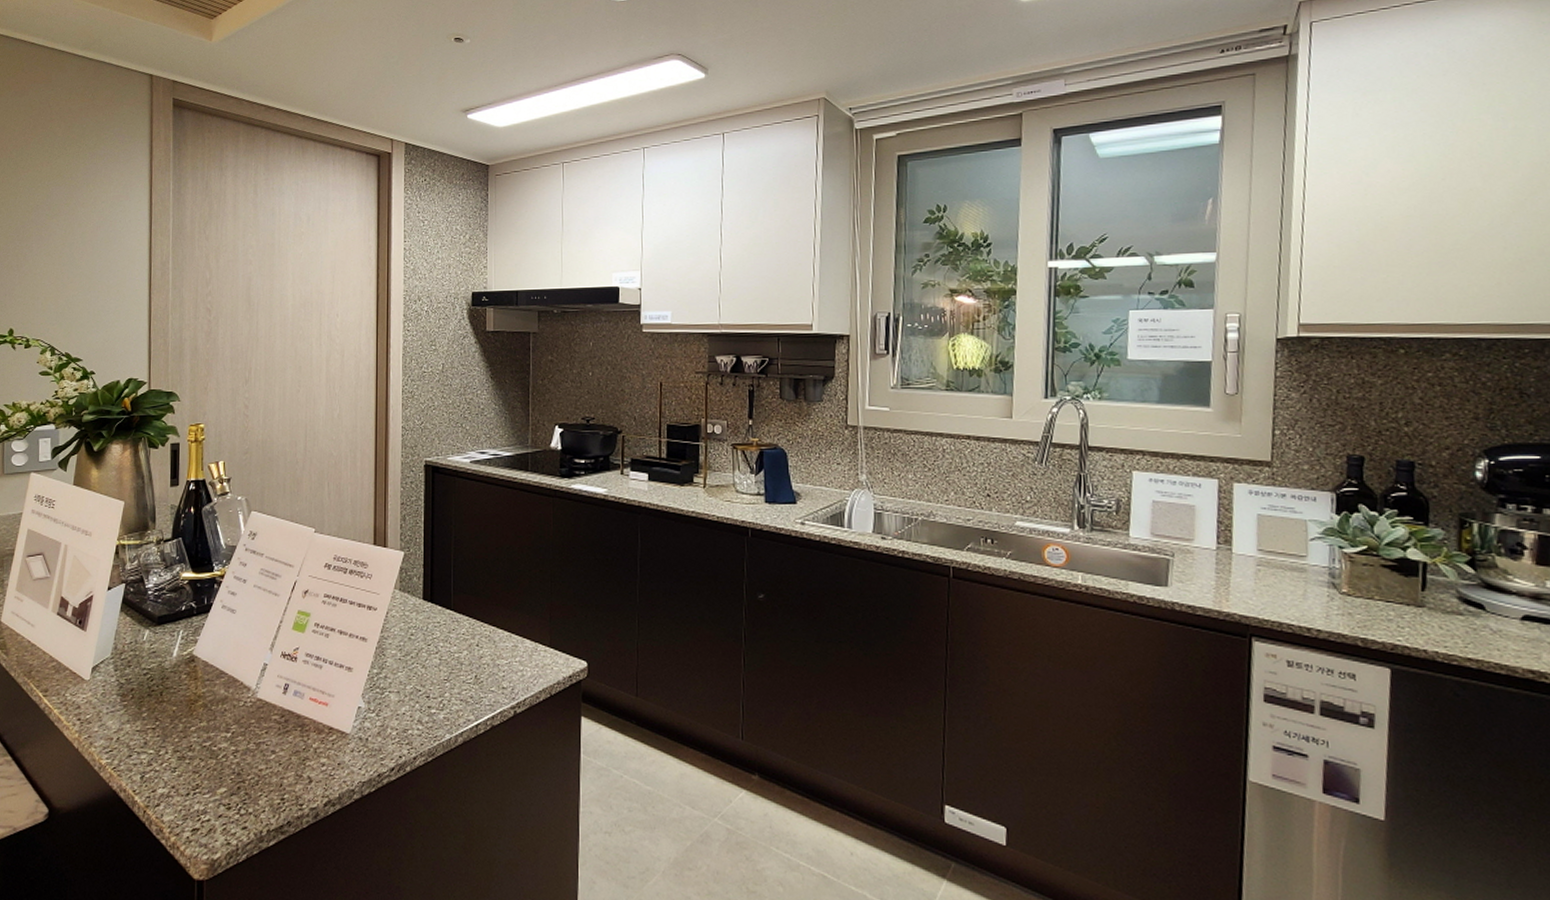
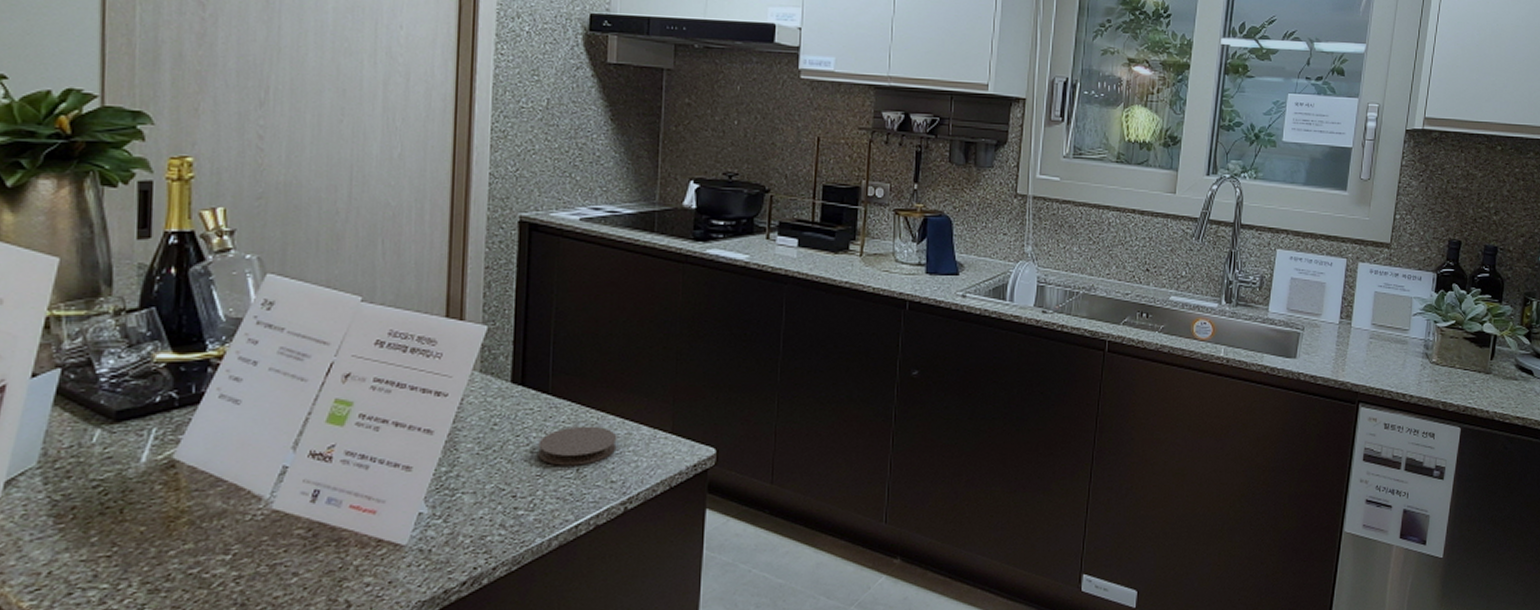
coaster: none [445,638,506,672] -> present [538,426,617,466]

